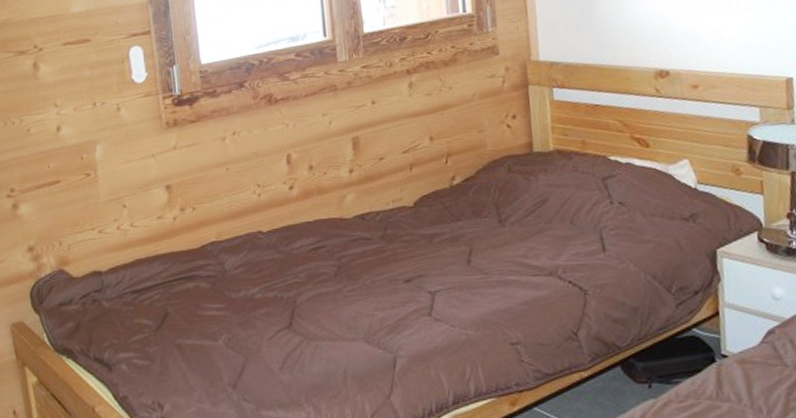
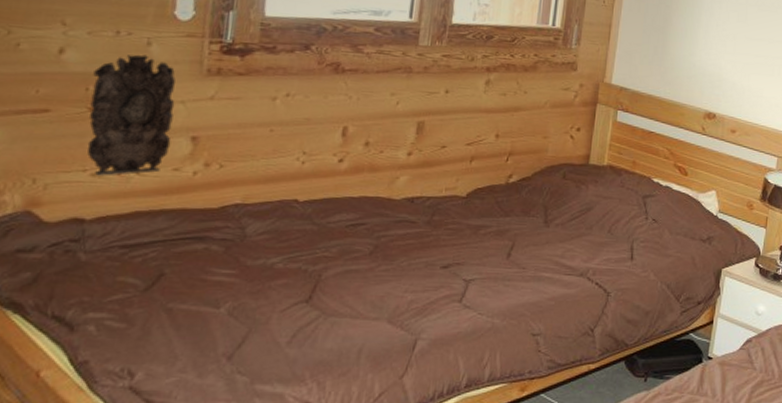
wall ornament: none [84,119,151,232] -> present [87,54,175,176]

